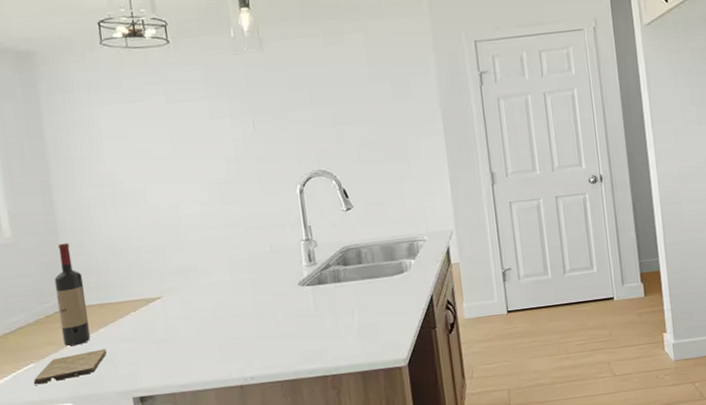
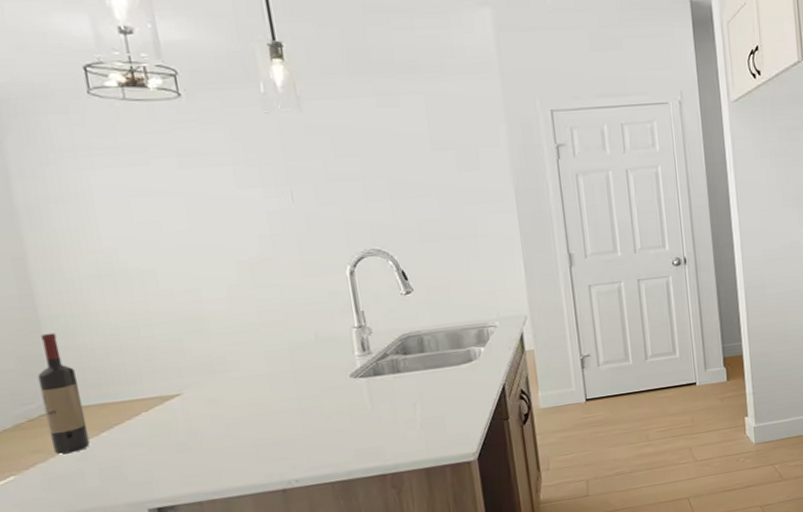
cutting board: present [33,348,107,385] -> none [14,455,112,501]

